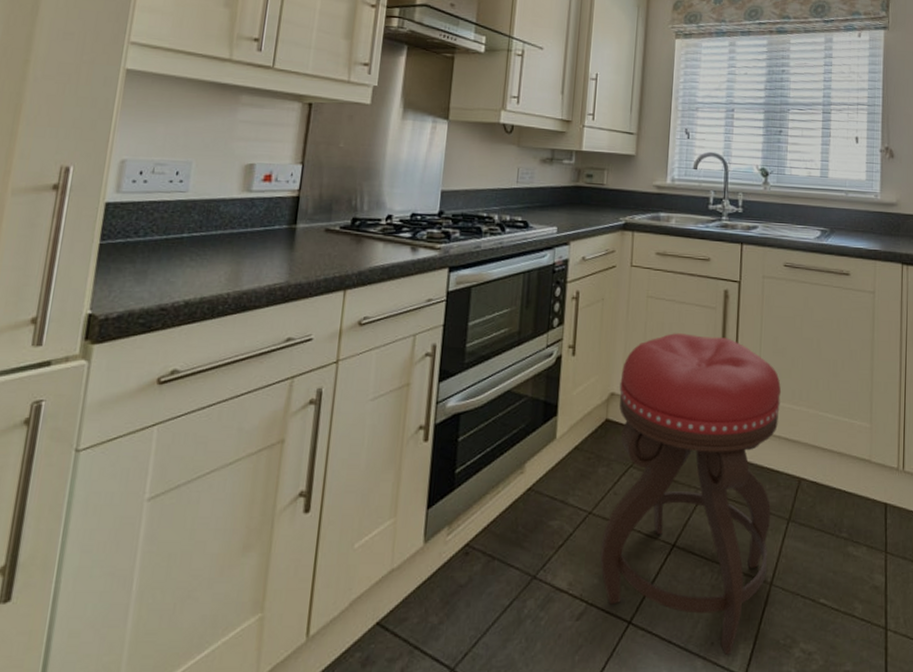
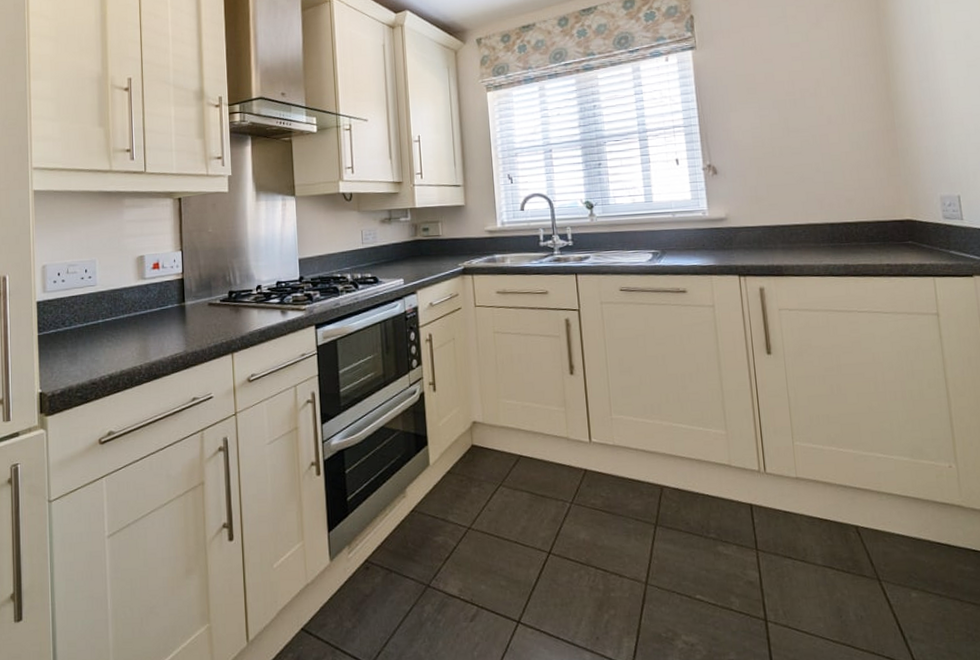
stool: present [600,333,782,656] -> none [480,362,641,649]

